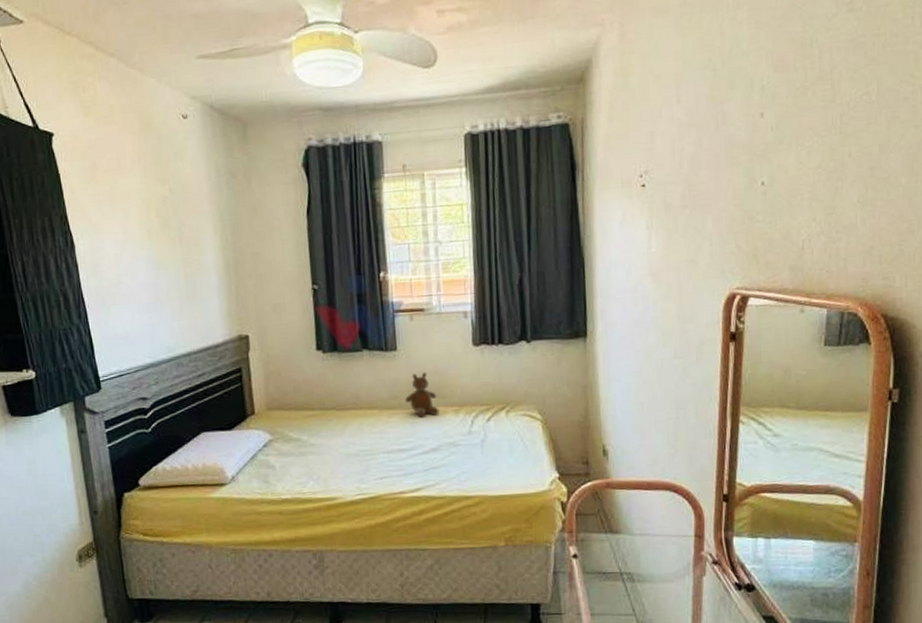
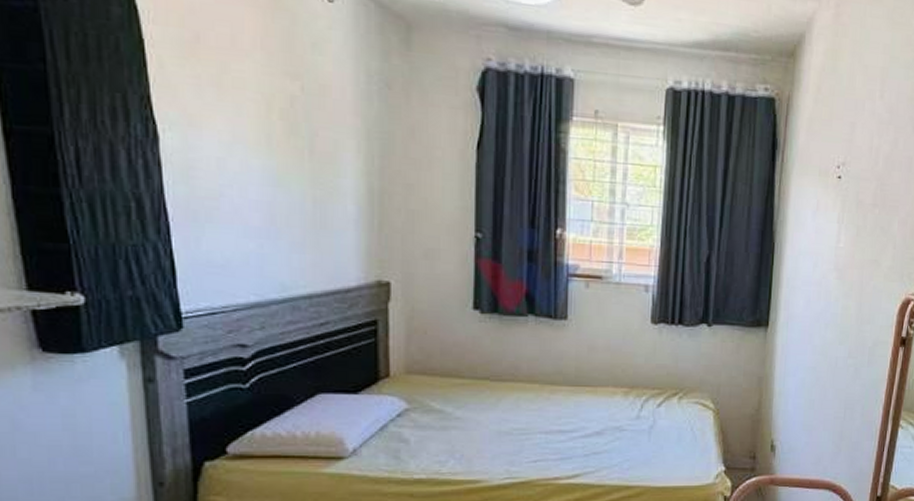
stuffed bear: present [404,372,439,418] -> none [570,346,608,397]

